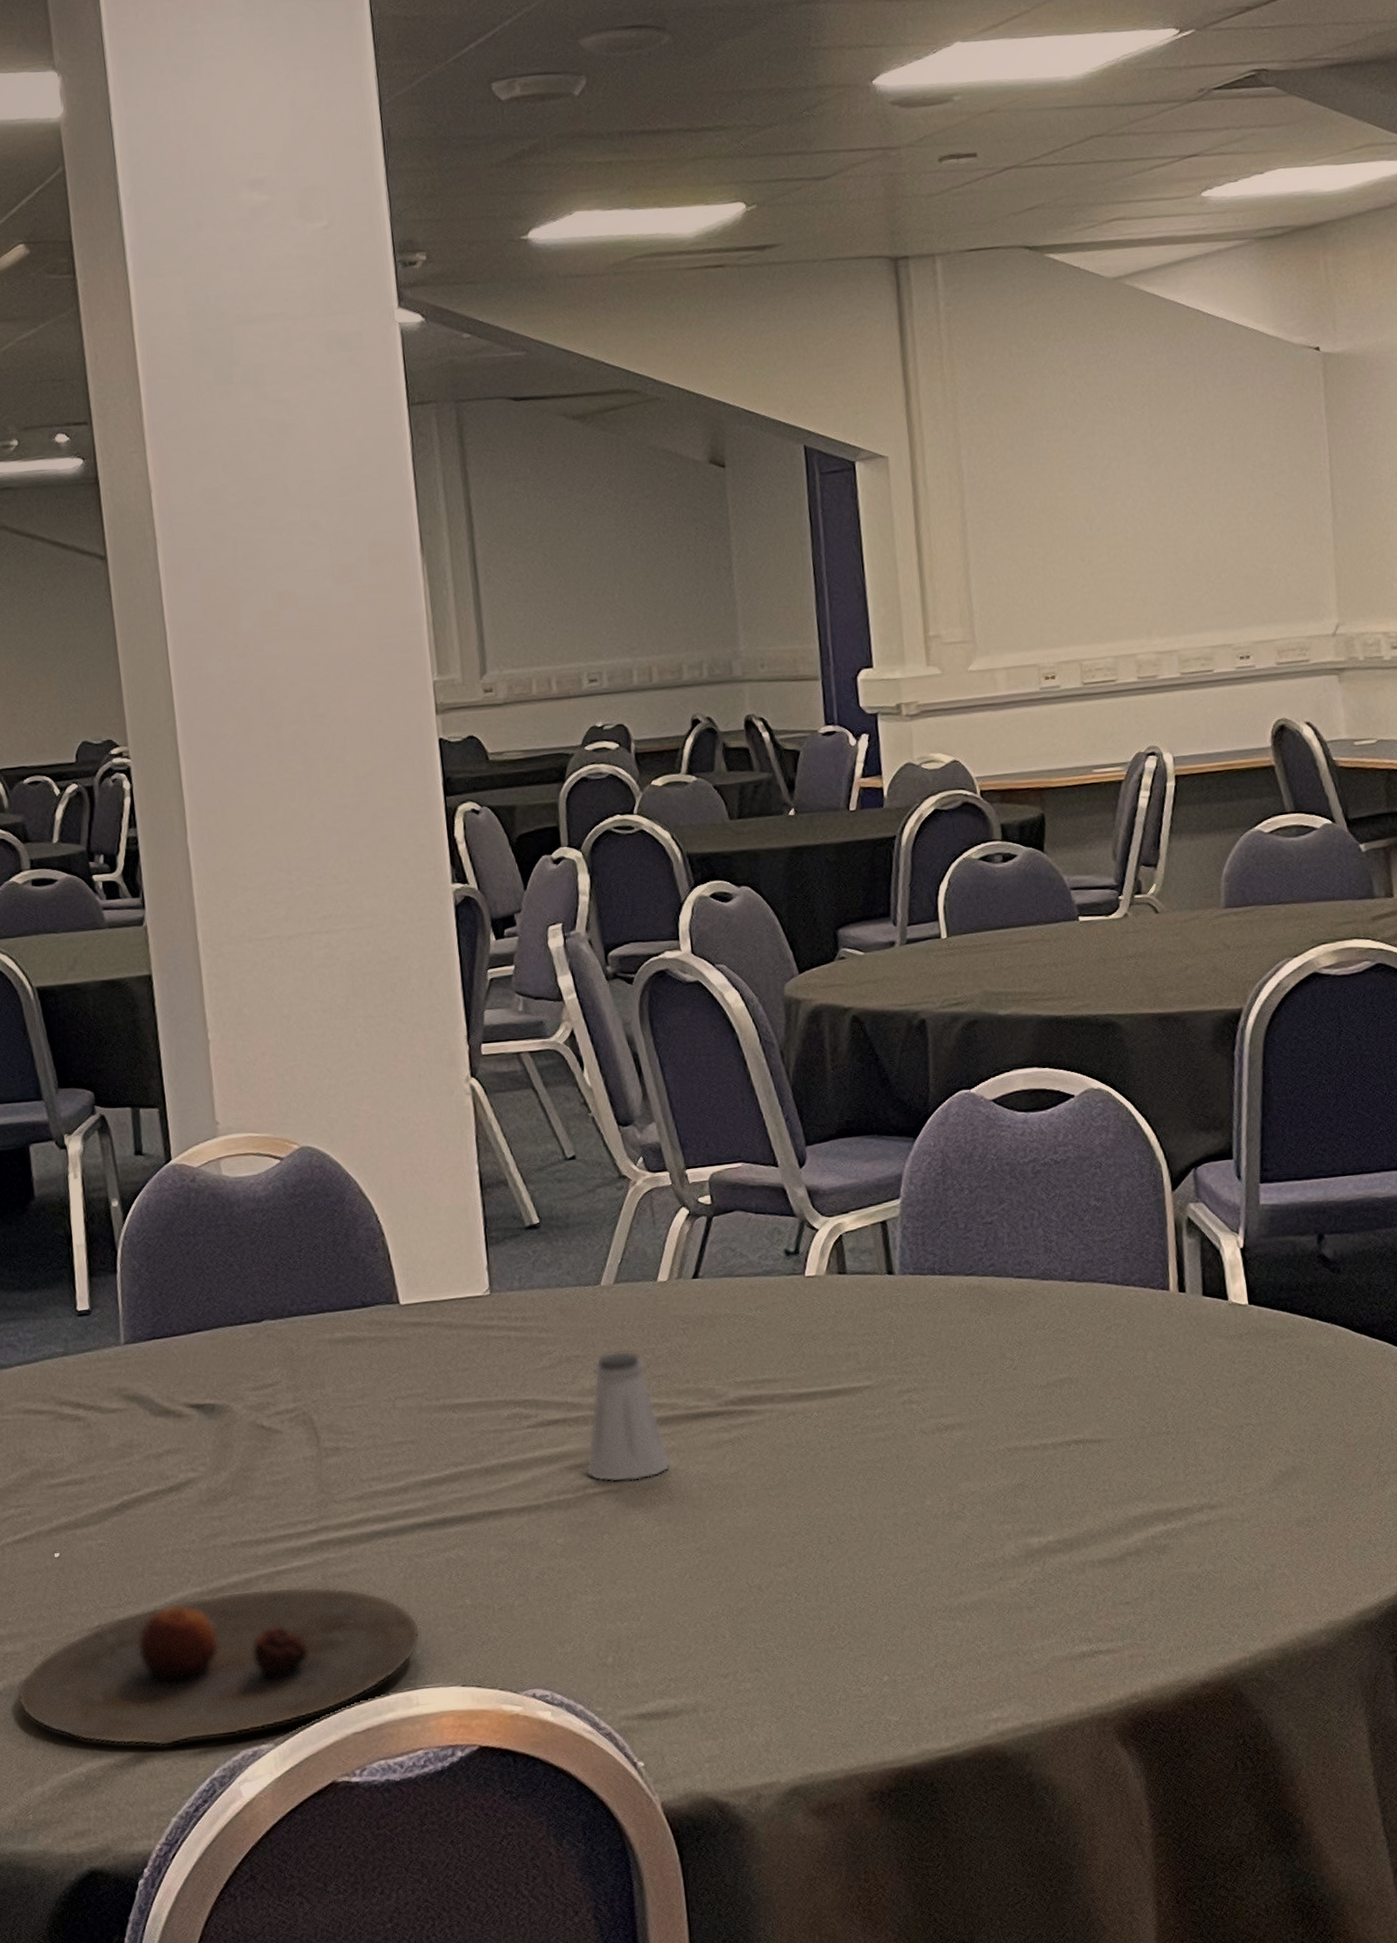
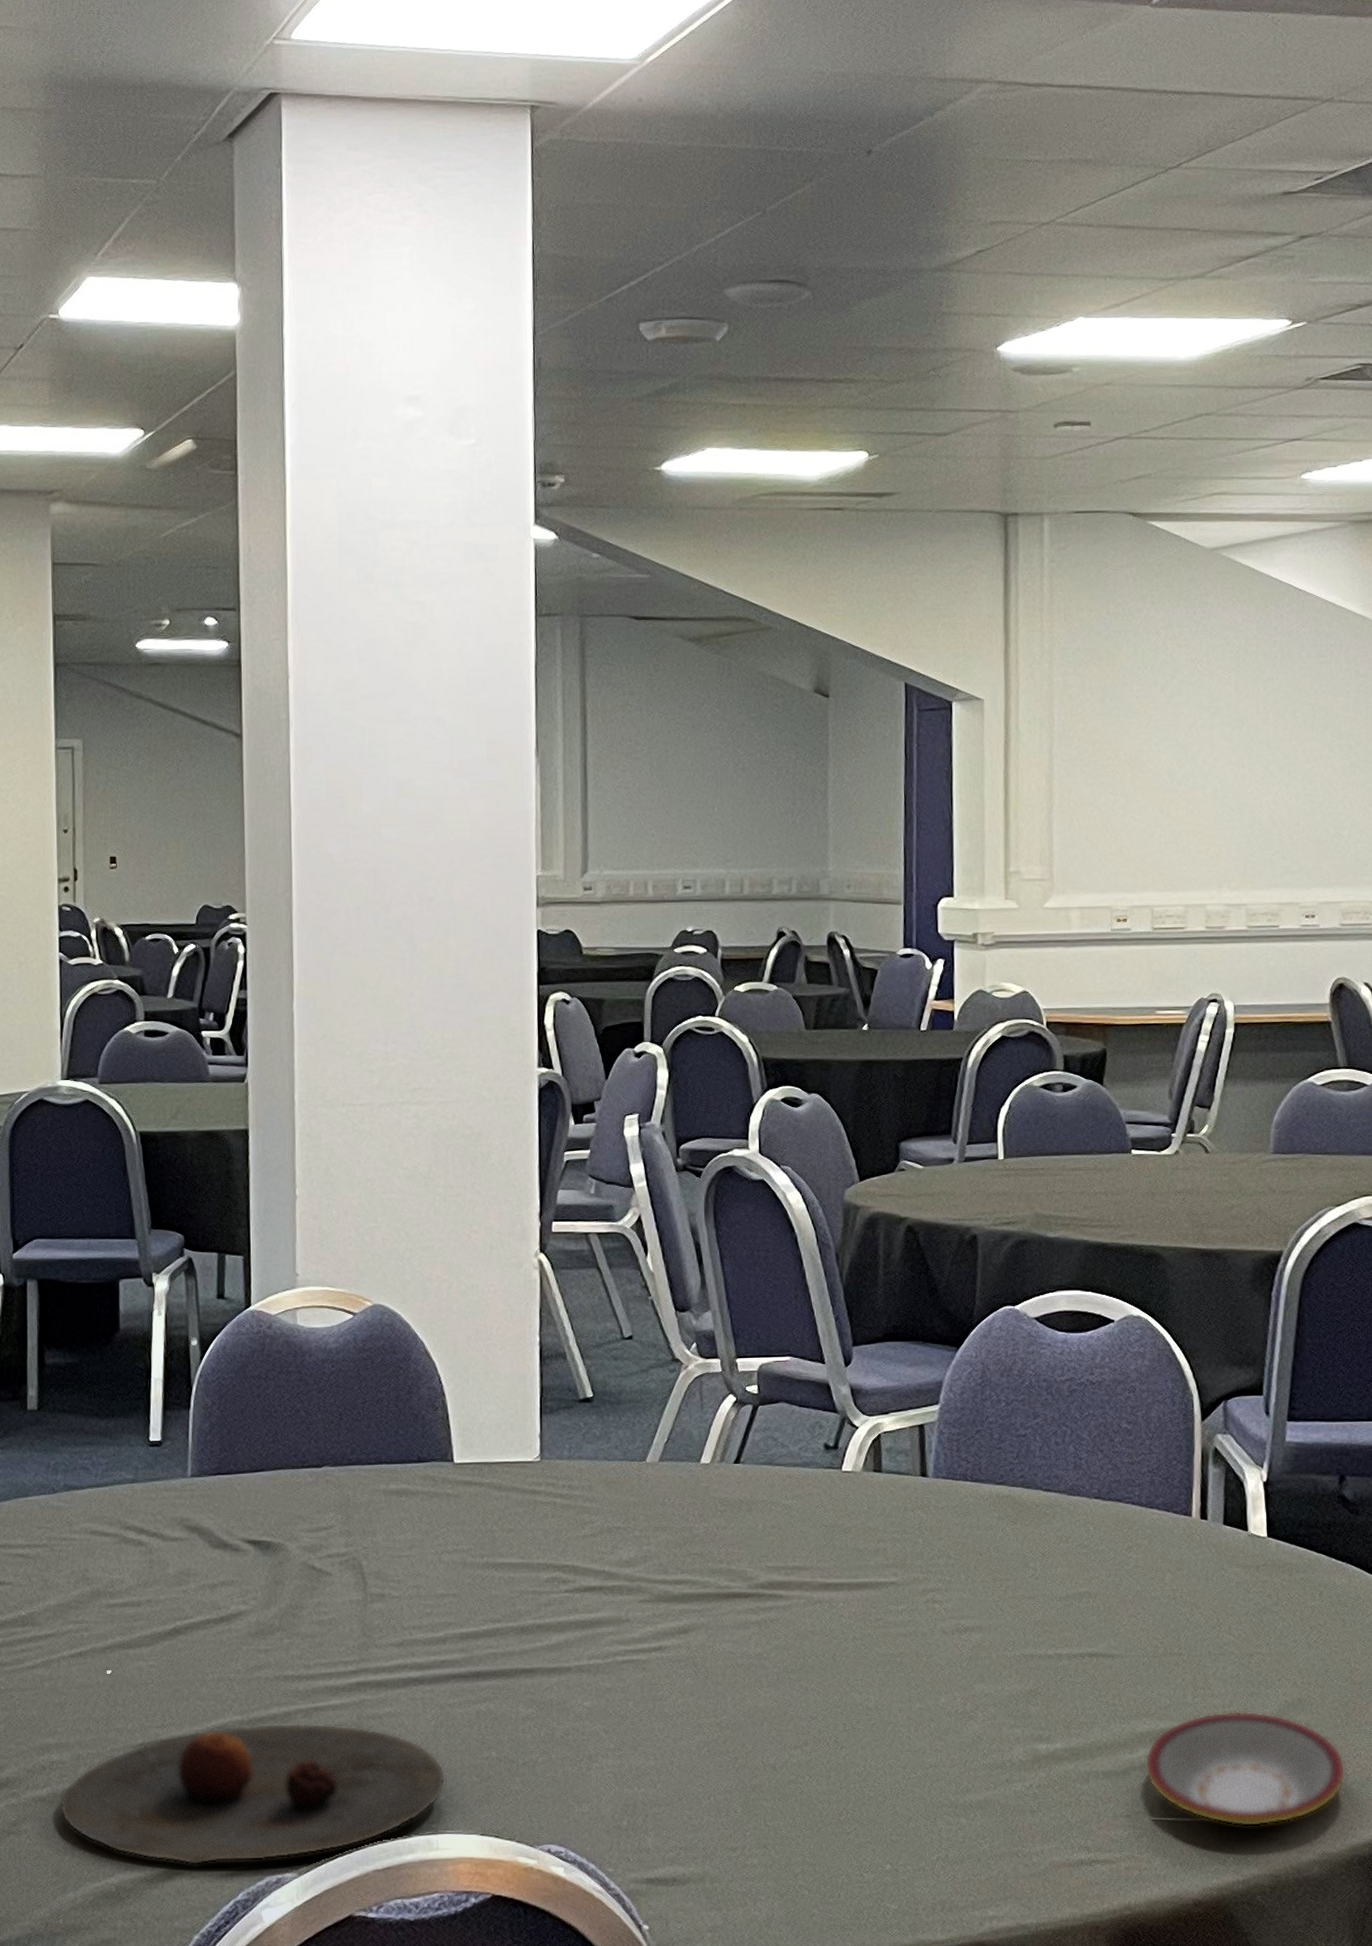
saltshaker: present [585,1350,671,1483] -> none [617,1526,699,1653]
plate: none [1140,1484,1347,1603] -> present [1145,1710,1346,1827]

